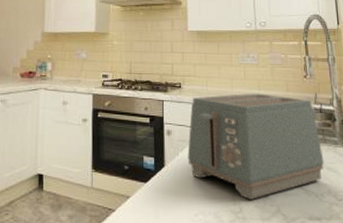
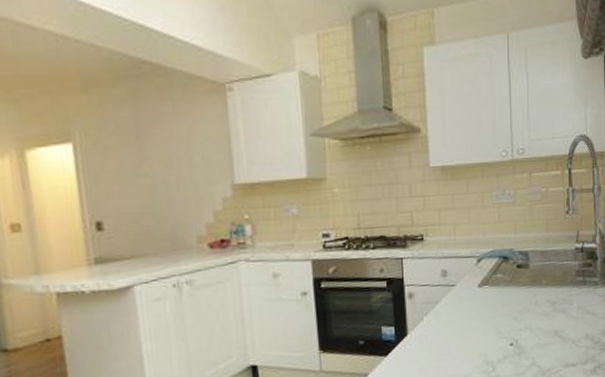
toaster: present [187,93,324,199] -> none [433,237,583,357]

